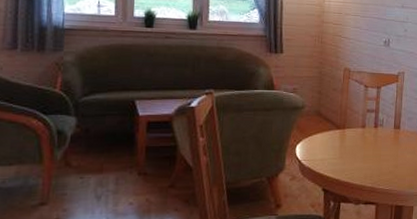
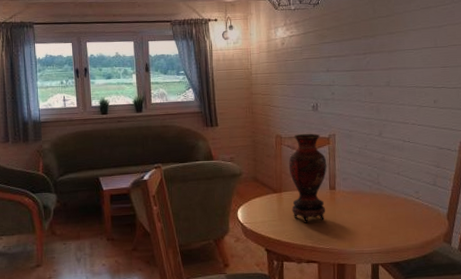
vase: none [354,69,394,163] -> present [288,134,327,223]

